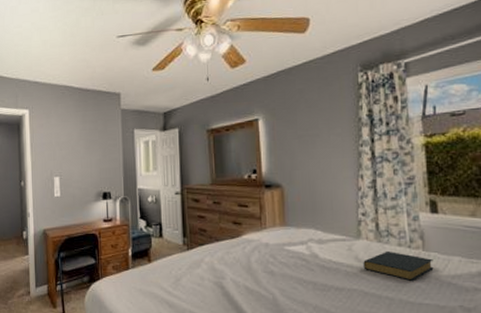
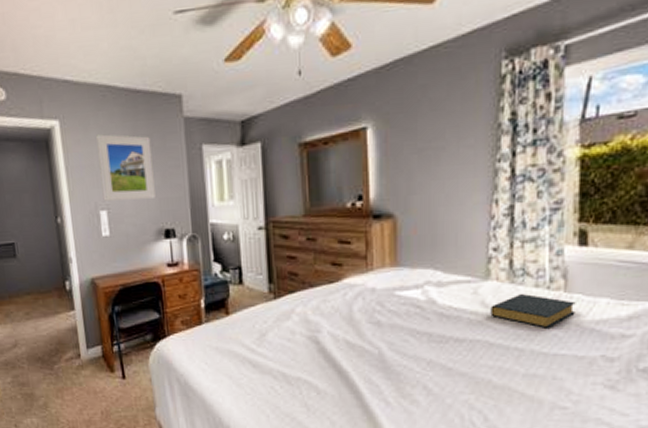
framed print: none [55,120,97,170] -> present [96,134,156,201]

